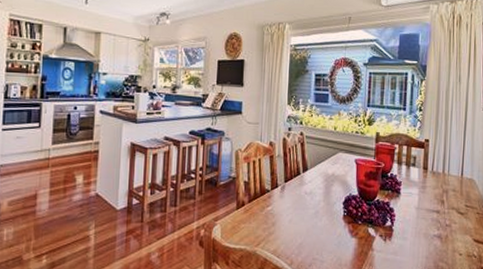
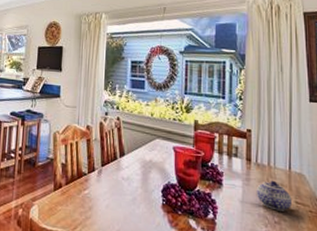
teapot: none [430,186,462,215] -> present [256,180,292,211]

